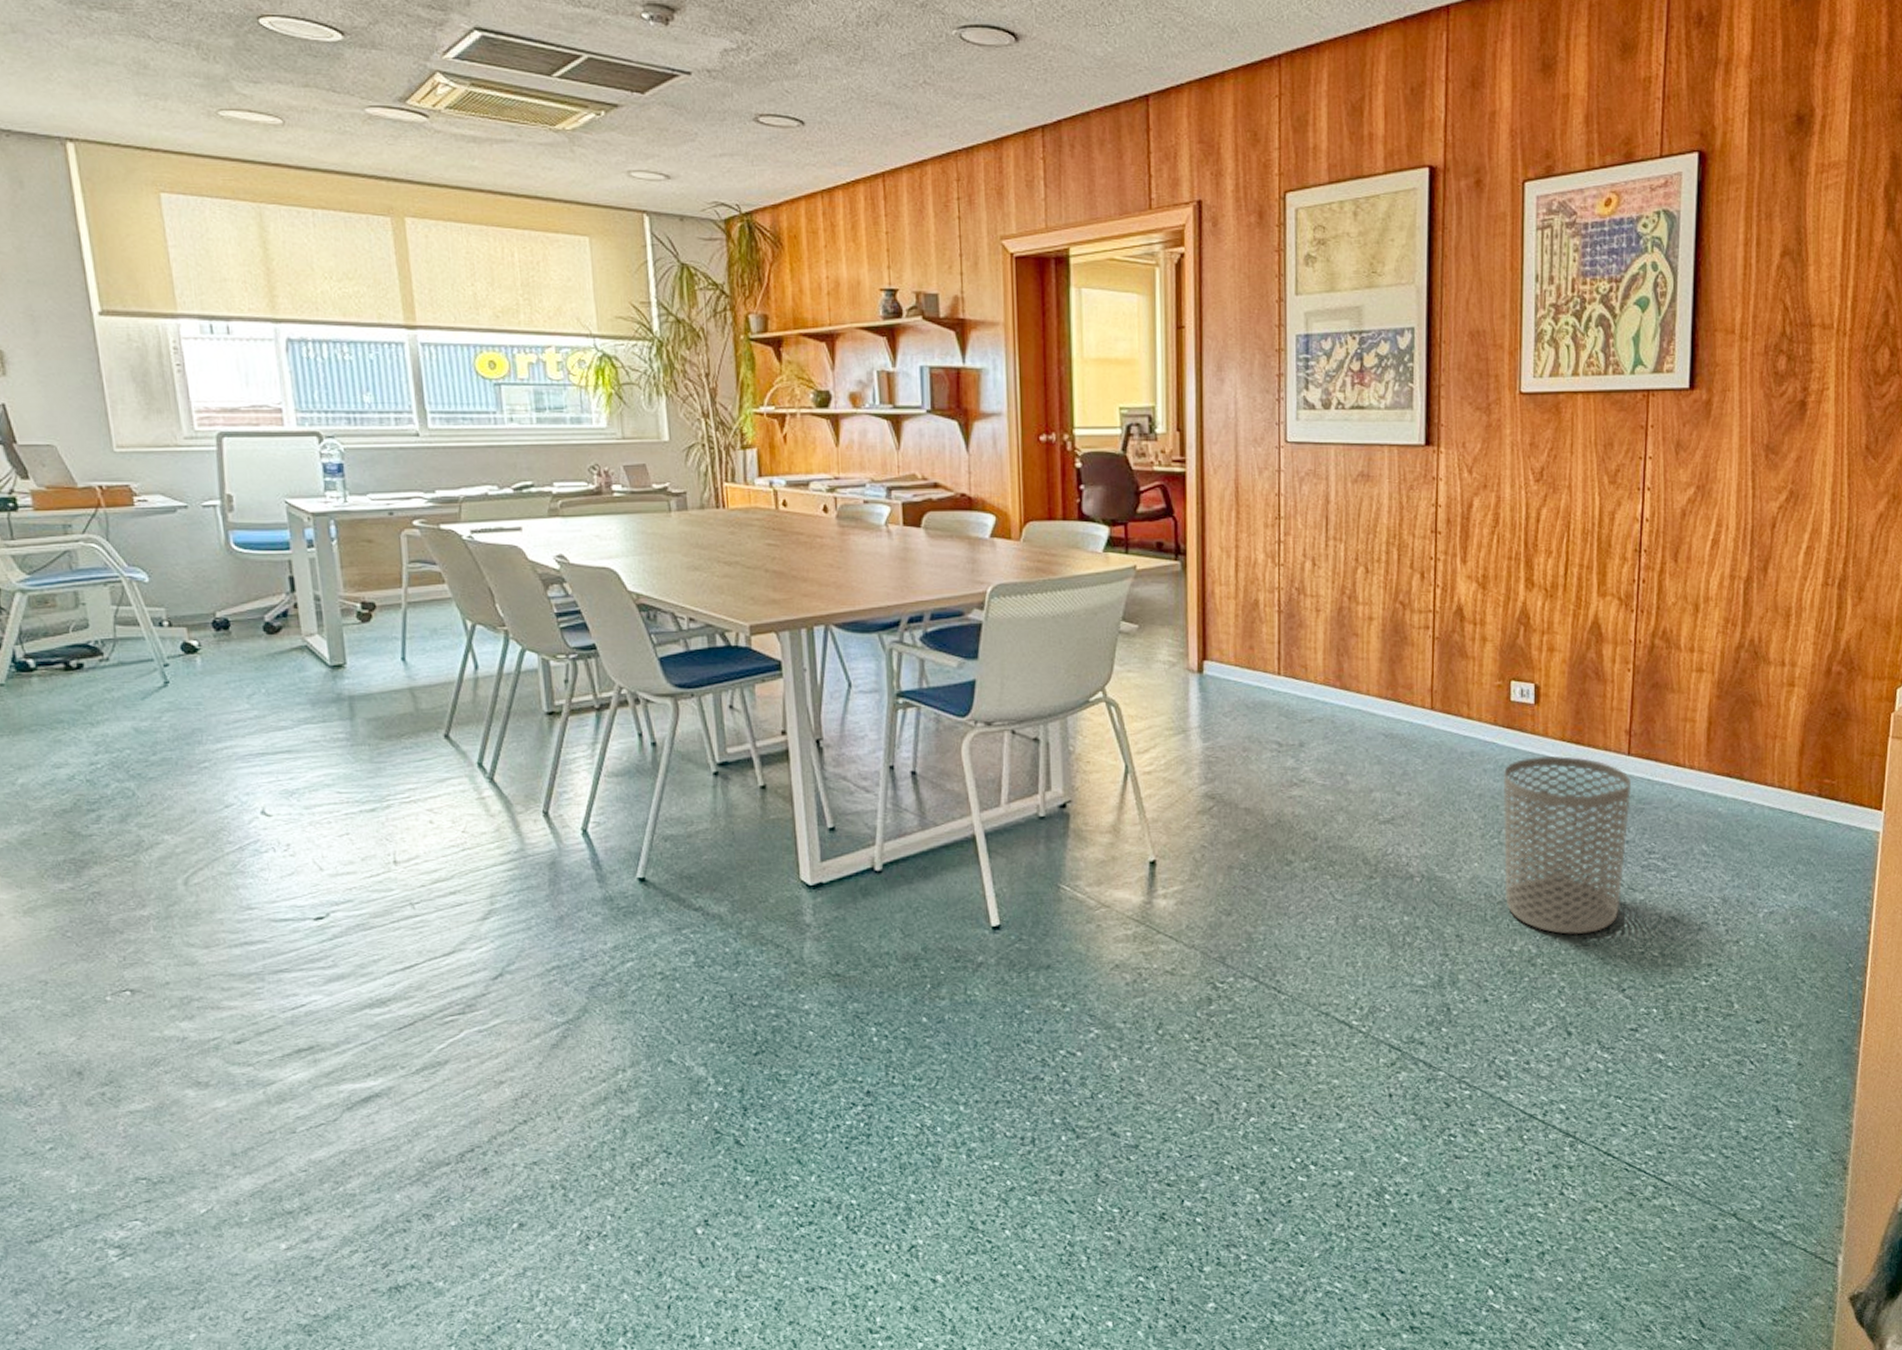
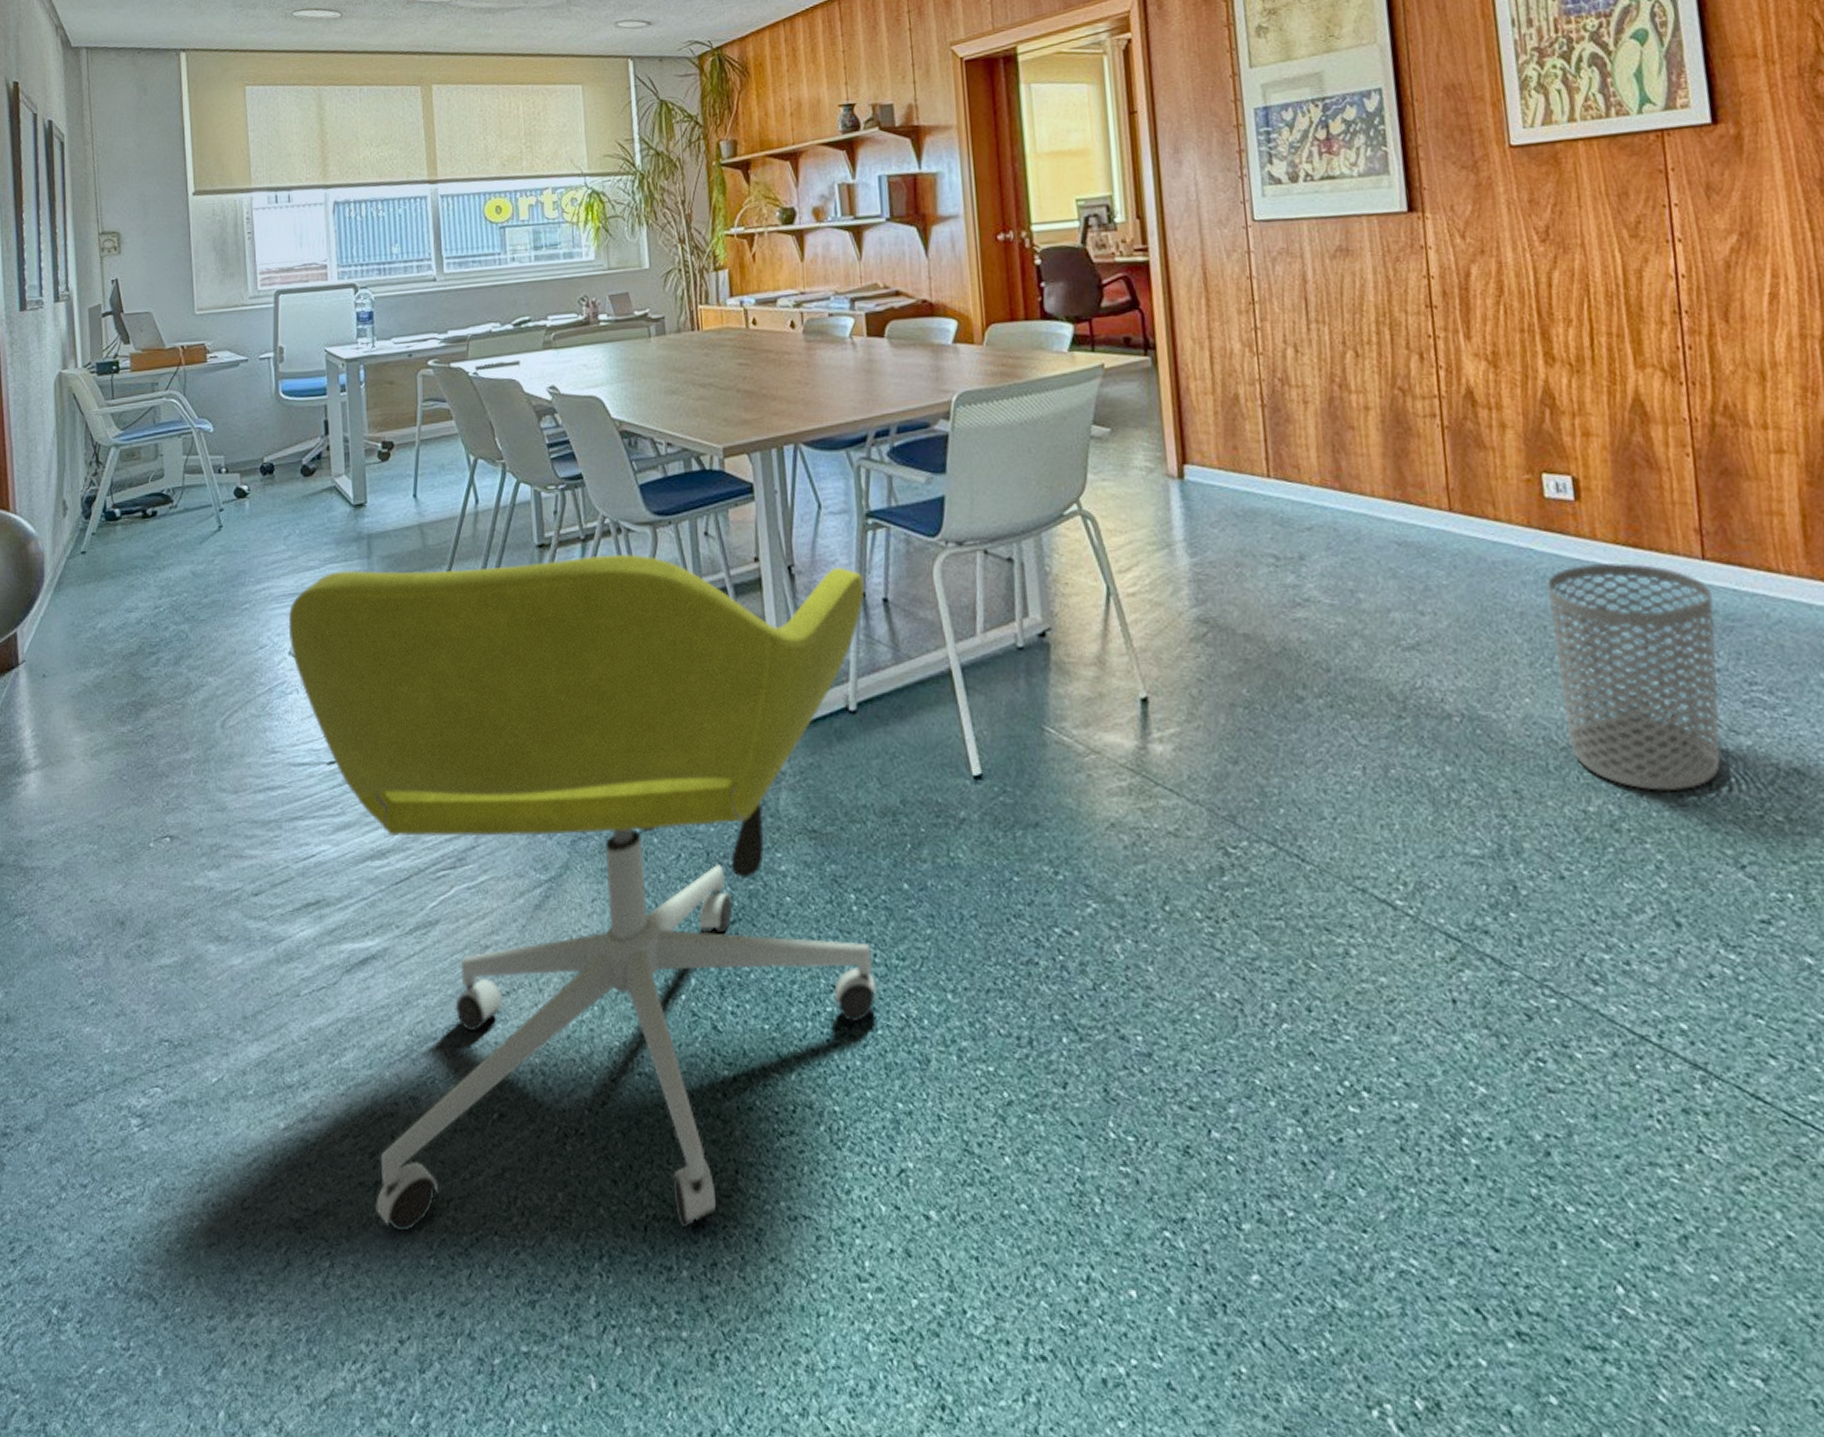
office chair: none [257,723,895,1328] -> present [288,553,878,1232]

